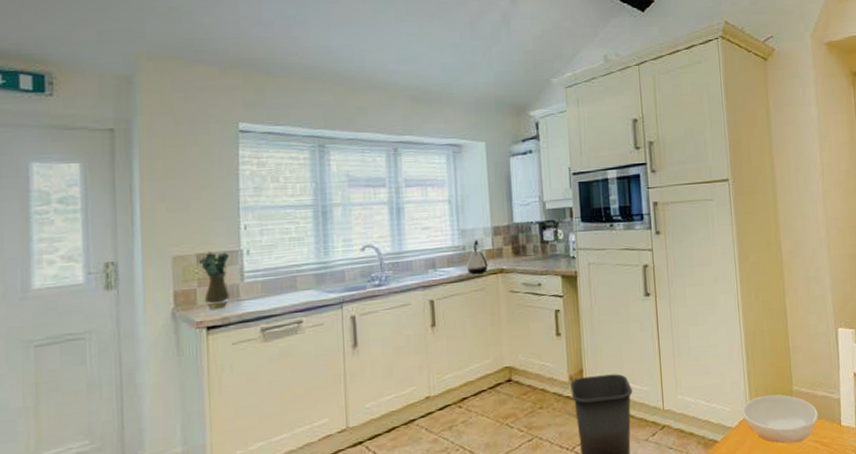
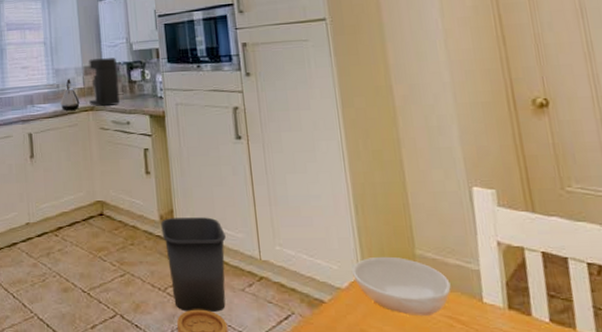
coffee maker: none [498,217,531,269] -> present [89,58,120,107]

